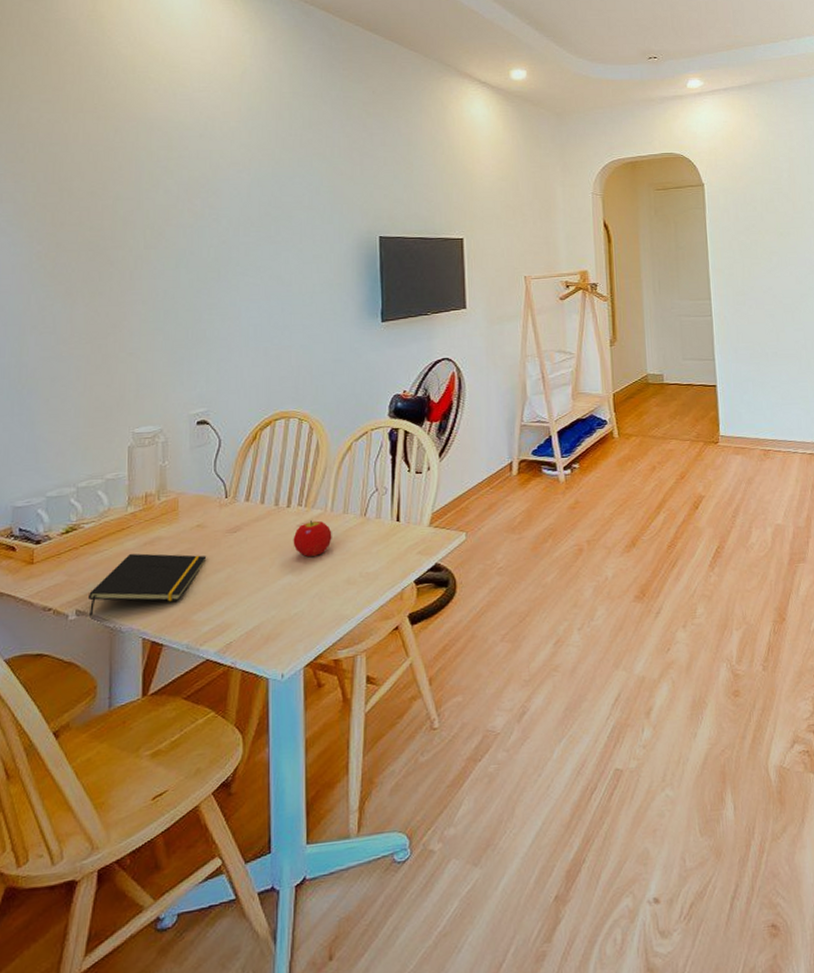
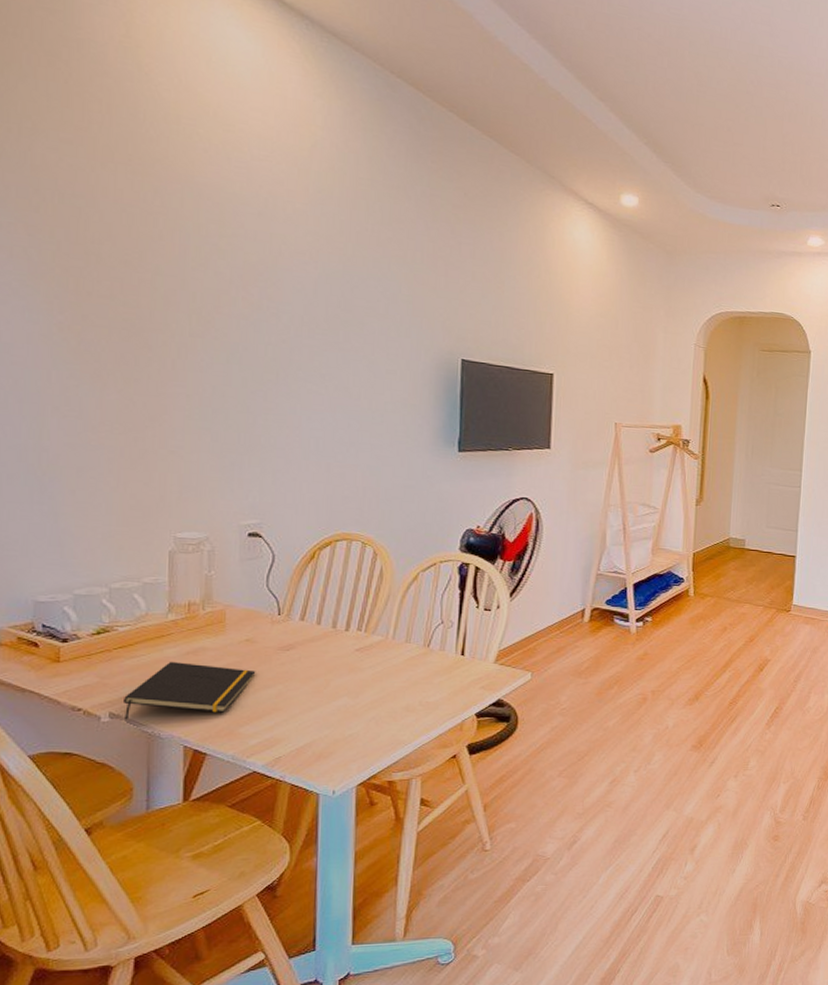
fruit: present [293,520,332,556] -> none [350,646,393,681]

